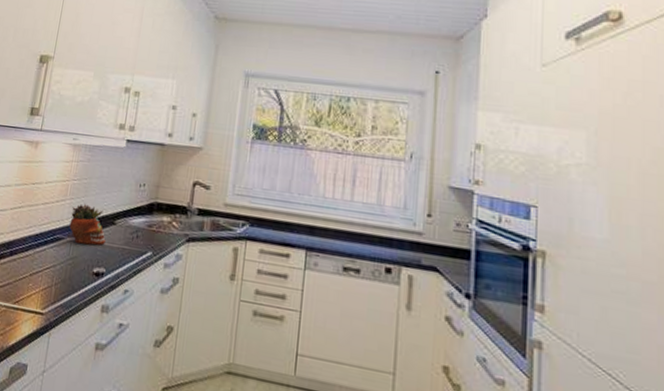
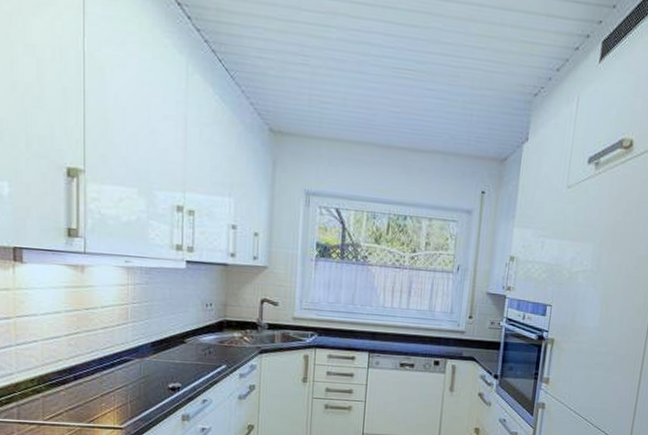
succulent planter: present [69,203,106,246] -> none [136,326,177,364]

